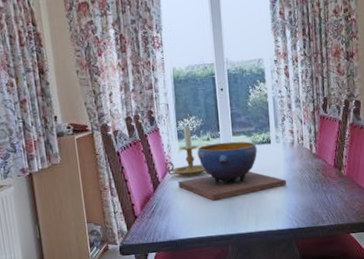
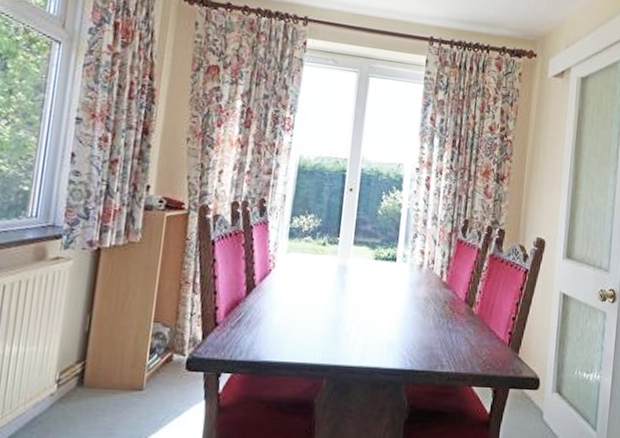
candle holder: present [164,125,205,177] -> none [265,222,313,285]
decorative bowl: present [178,141,286,201] -> none [277,250,407,320]

